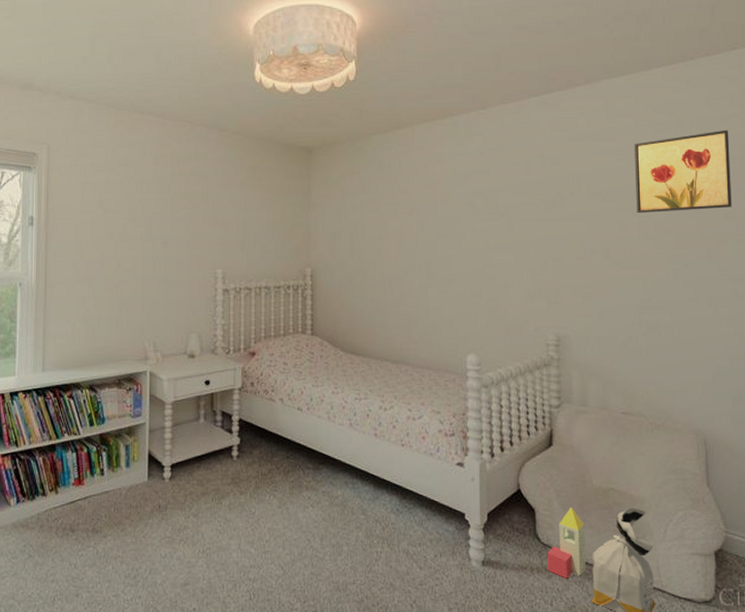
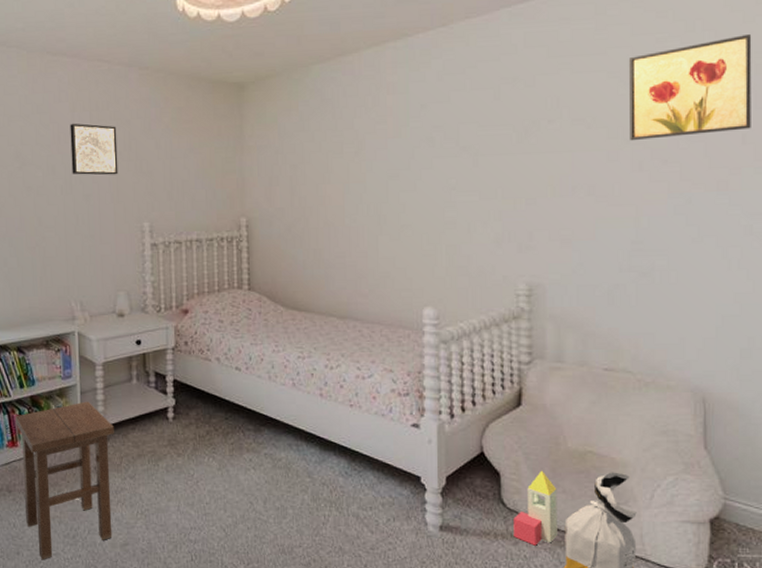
stool: none [83,439,180,602] -> present [15,401,114,560]
wall art: none [152,175,196,225] -> present [70,123,118,175]

